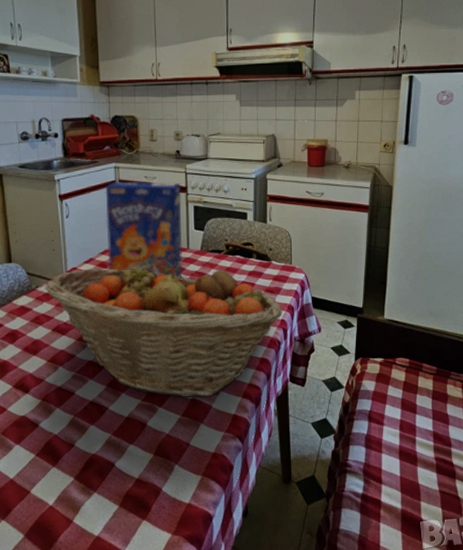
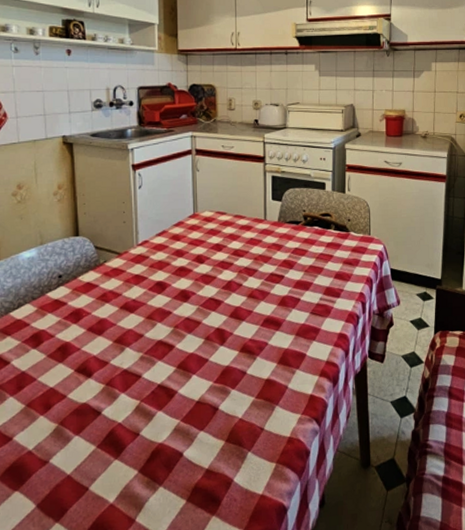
fruit basket: present [45,262,283,398] -> none [113,234,361,378]
cereal box: present [105,181,183,281] -> none [180,150,260,254]

